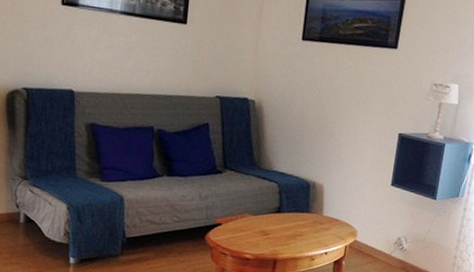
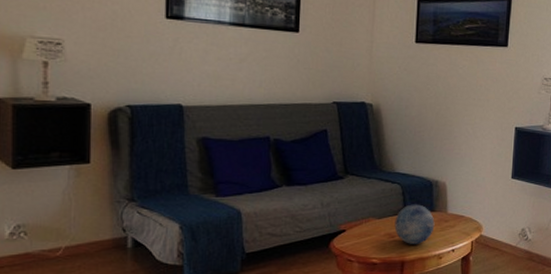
decorative orb: none [269,203,310,244] -> present [394,204,435,244]

